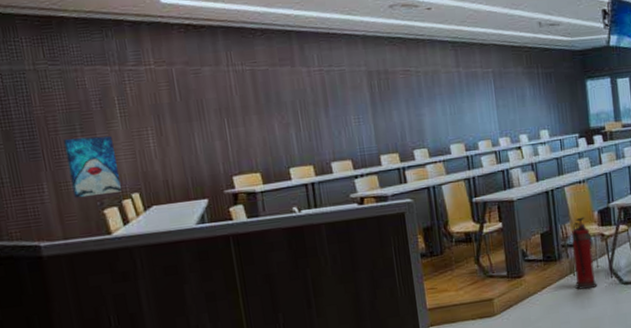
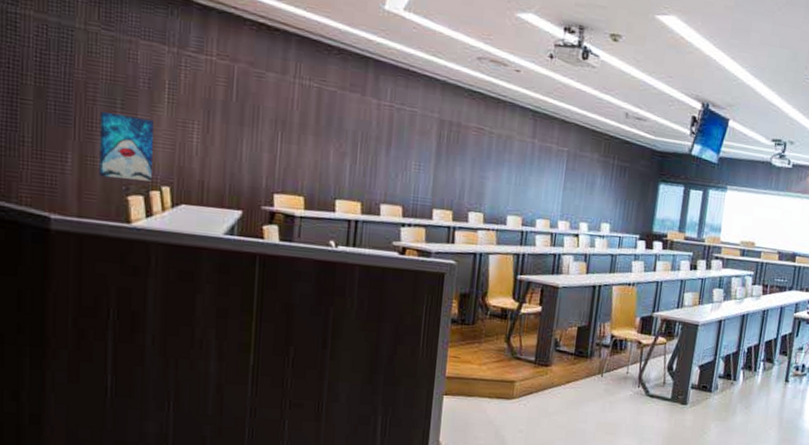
fire extinguisher: present [572,216,598,290] -> none [600,319,628,394]

